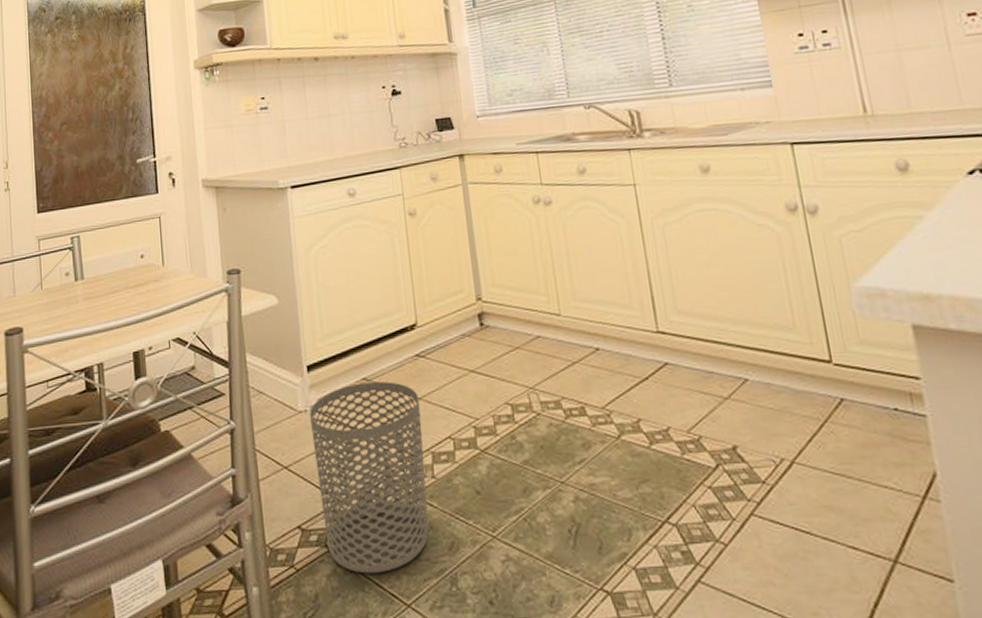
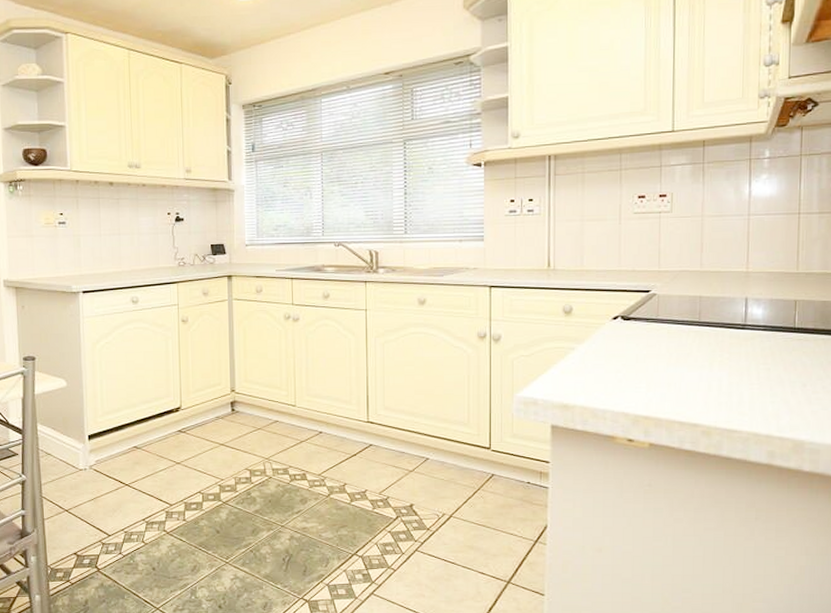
waste bin: present [310,381,429,574] -> none [89,450,179,587]

